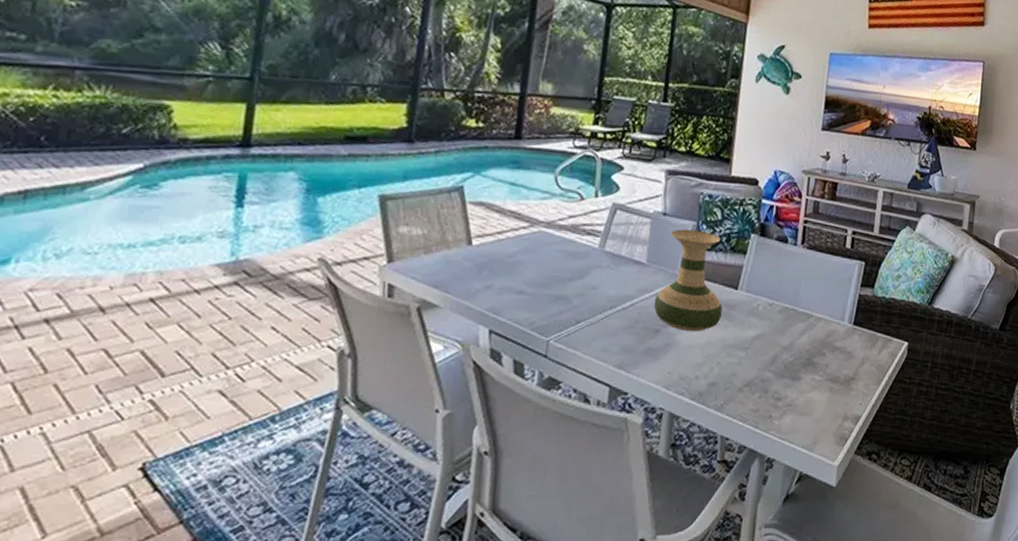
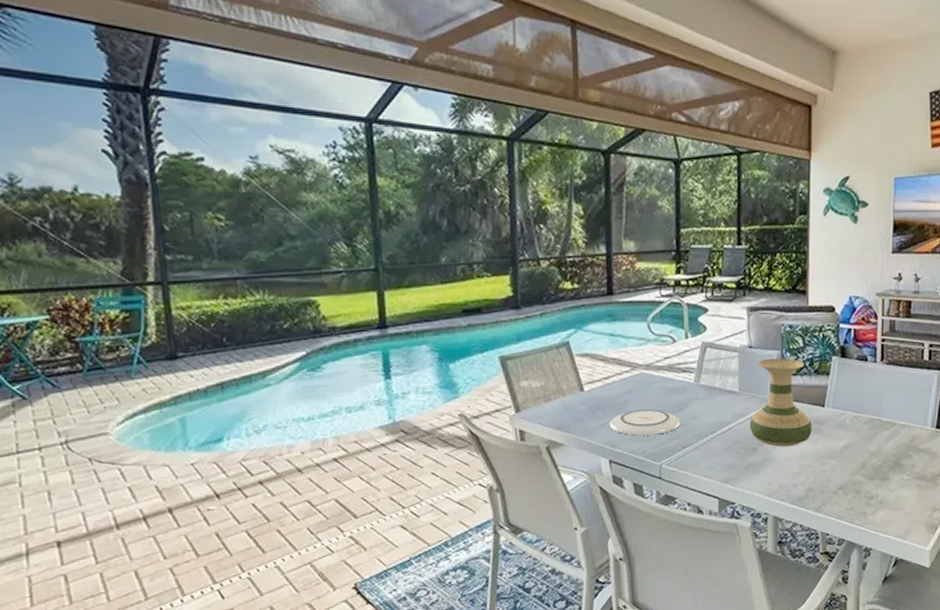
plate: none [495,273,578,305] -> present [609,409,681,436]

